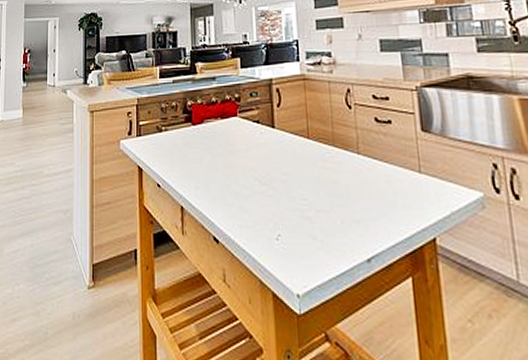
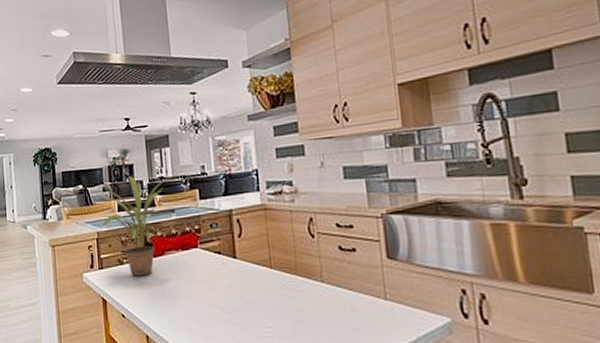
potted plant: none [142,43,223,145] -> present [102,175,180,277]

